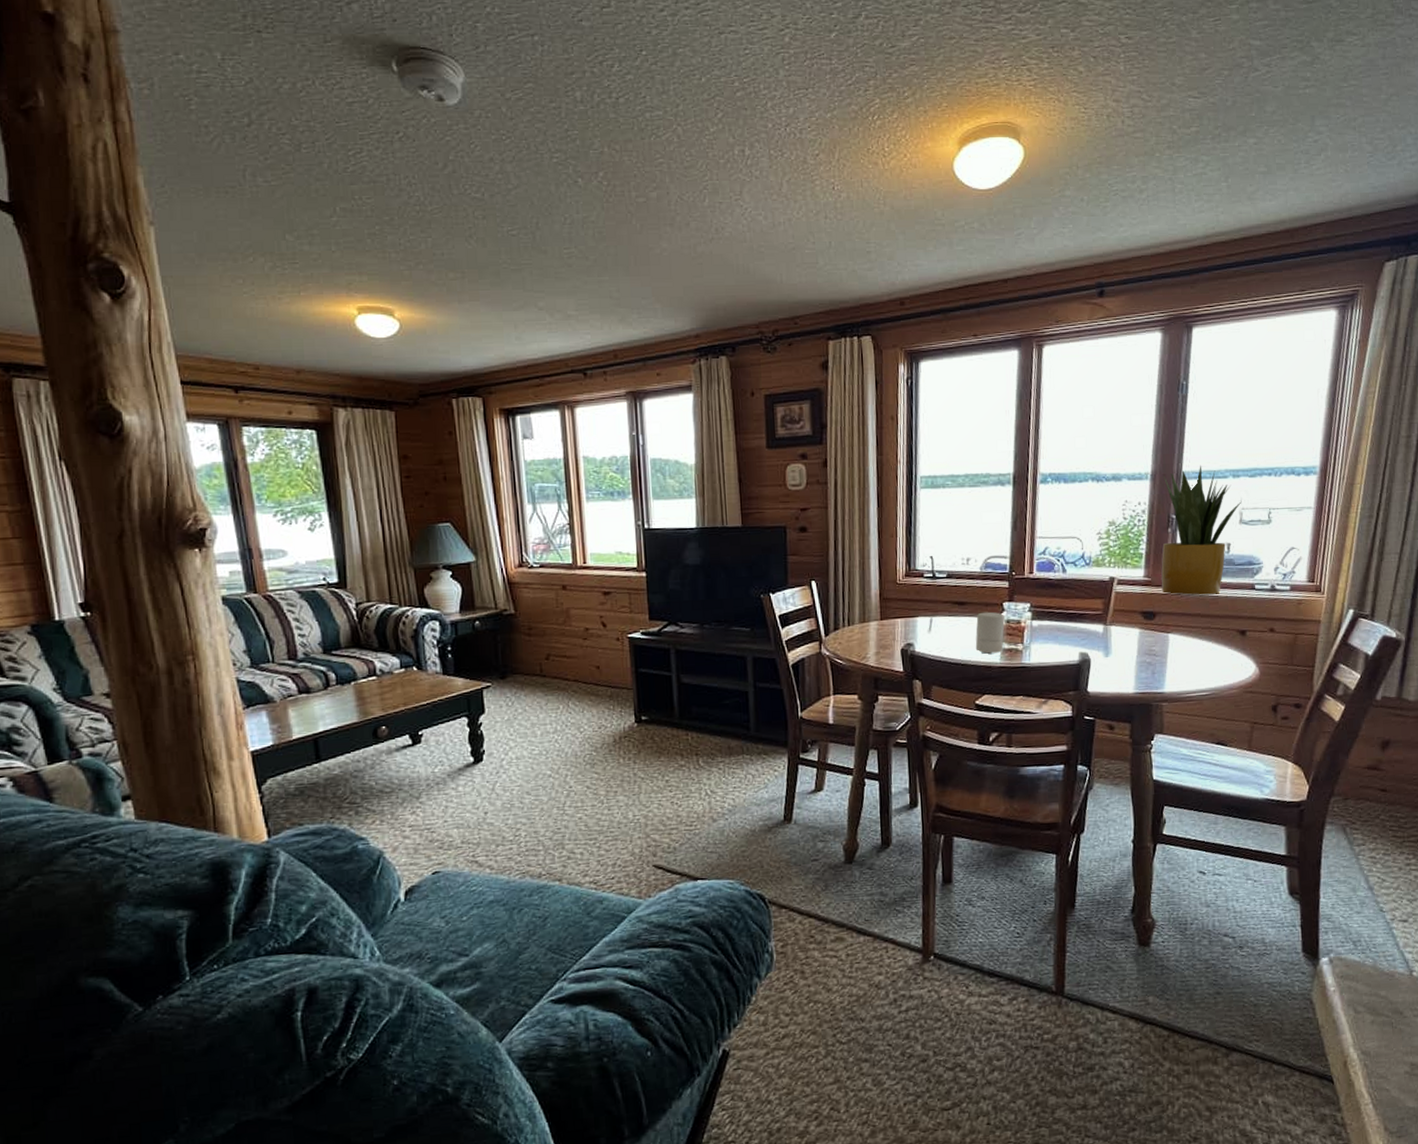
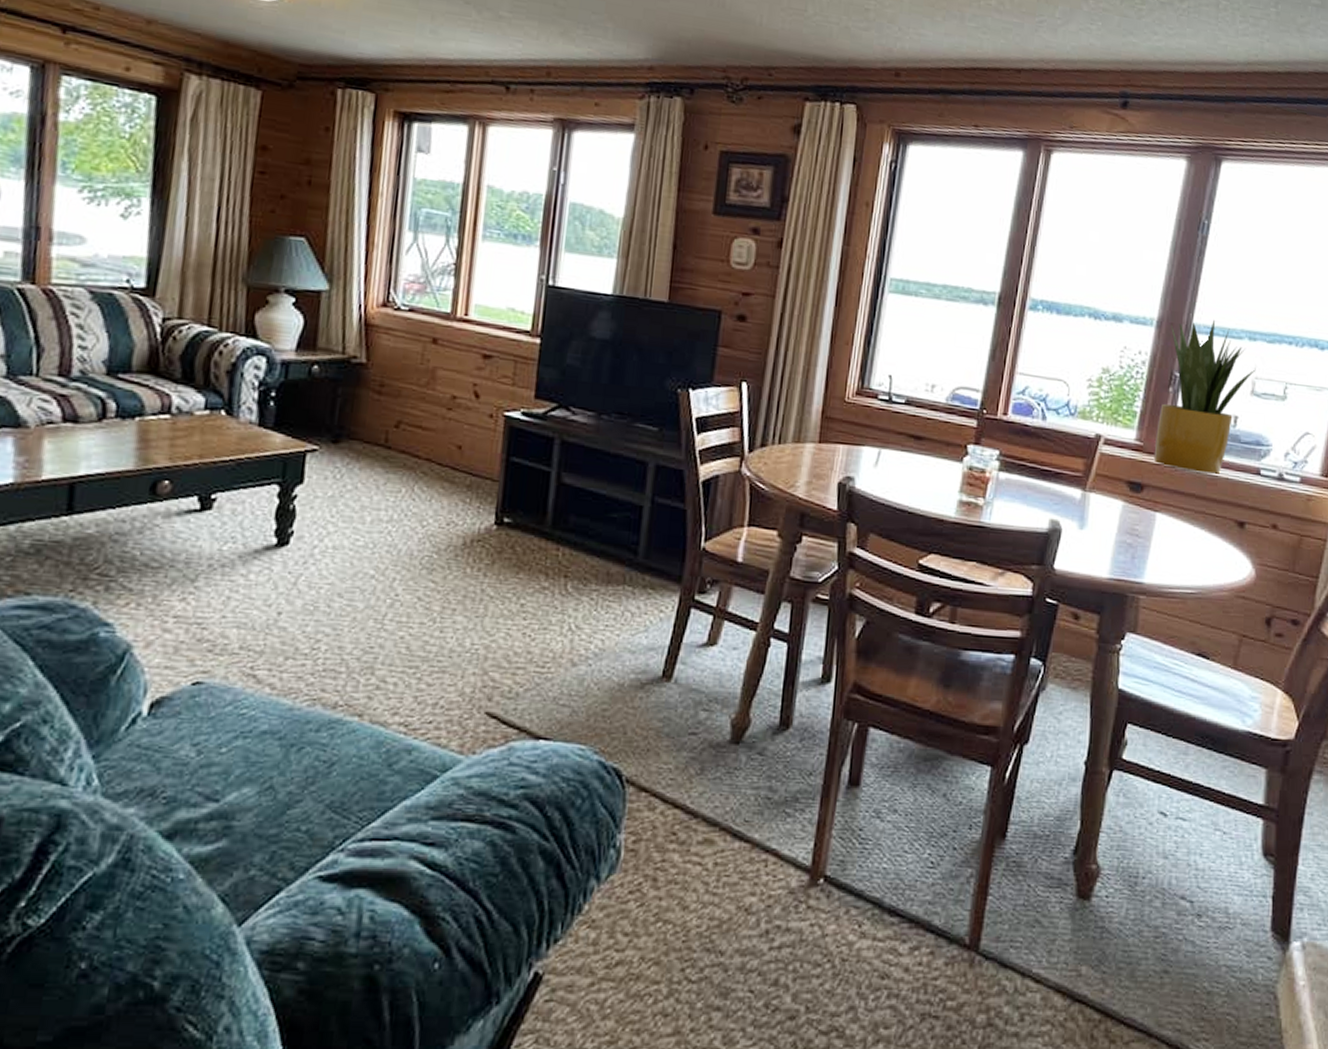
candle: present [975,611,1005,654] -> none [927,452,967,505]

